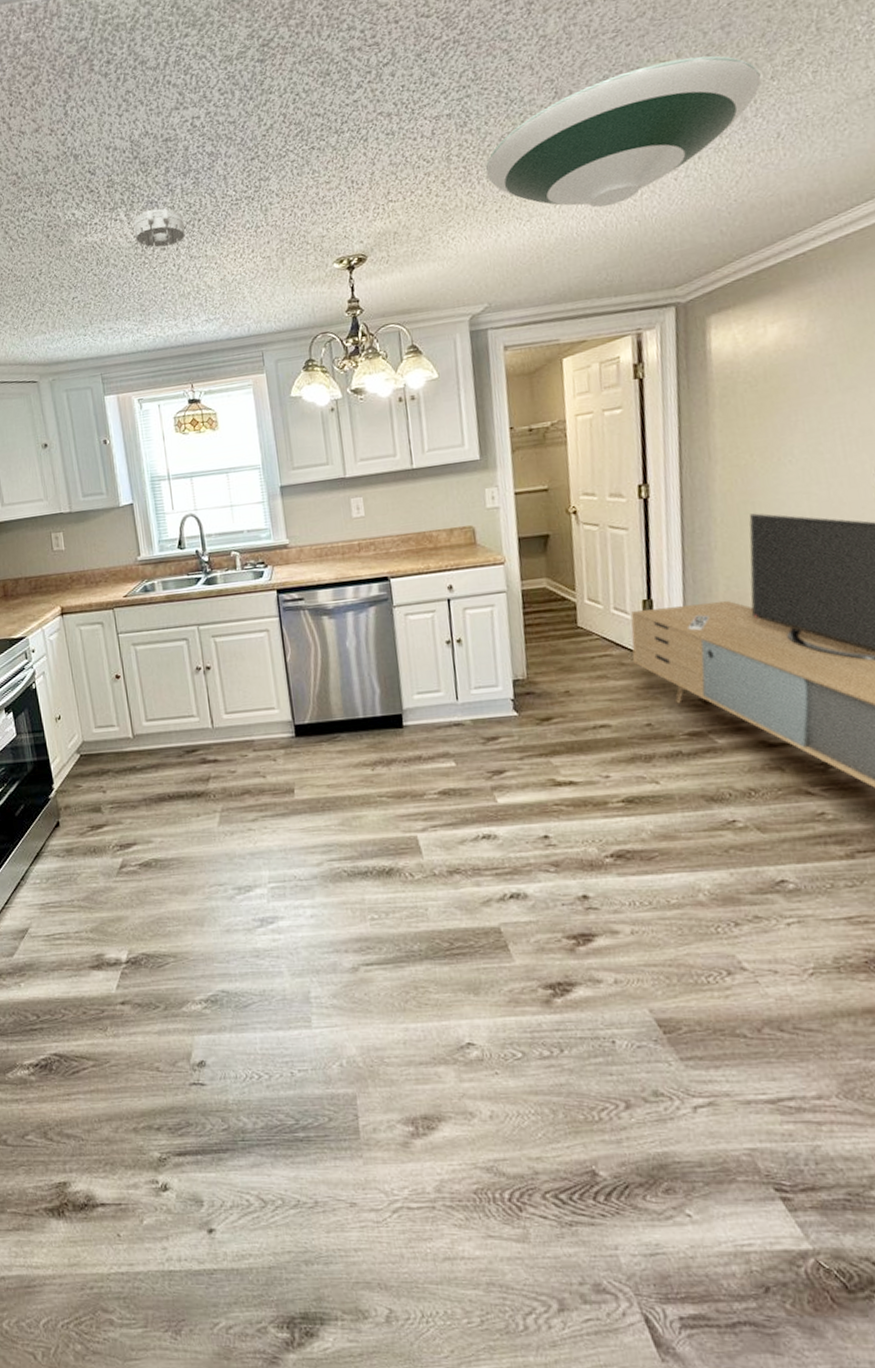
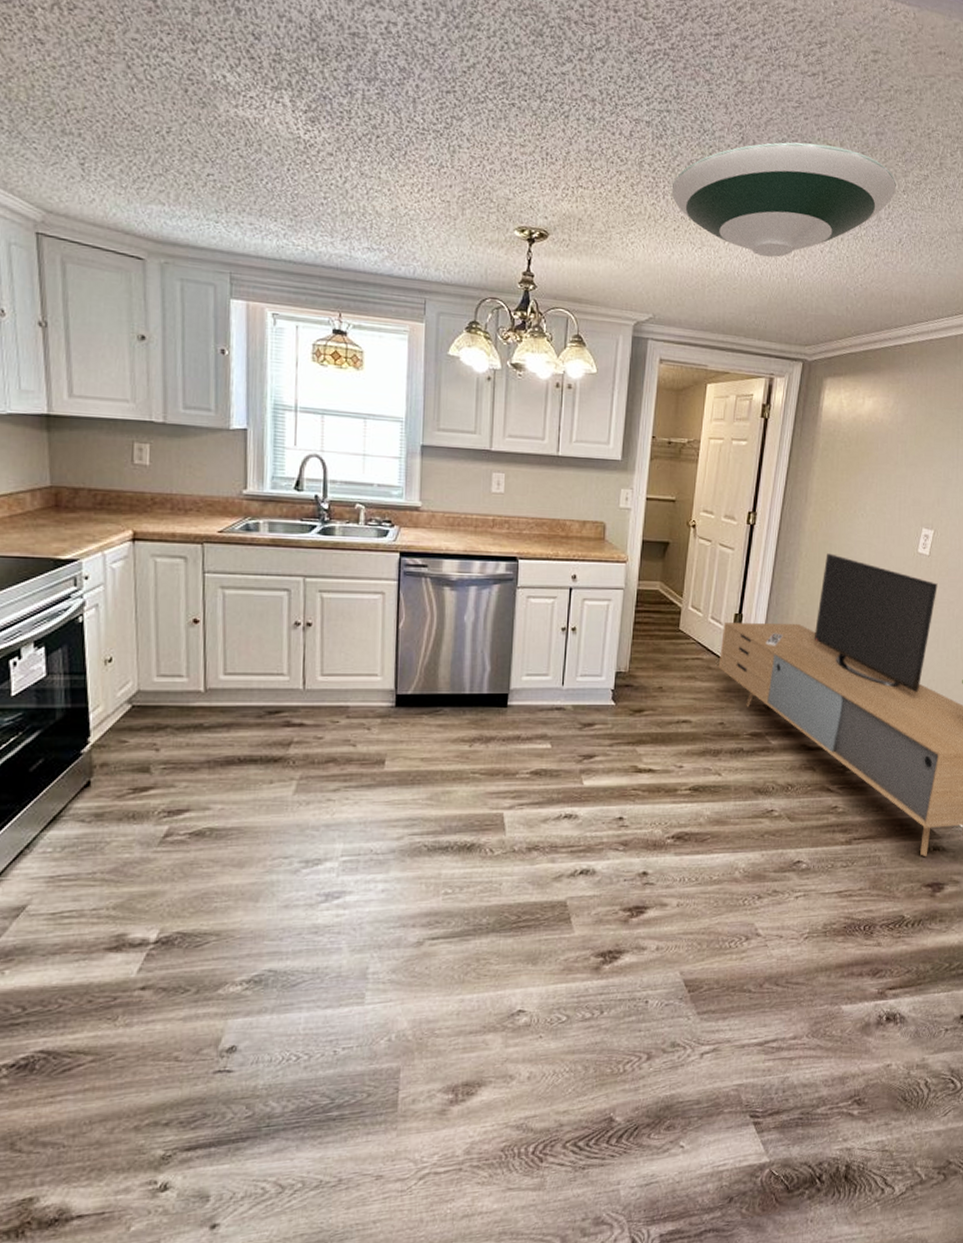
smoke detector: present [133,208,185,248] -> none [298,104,360,154]

